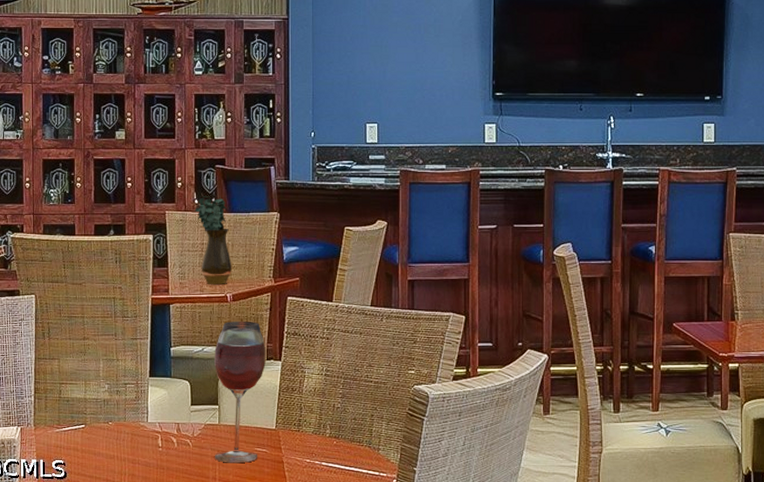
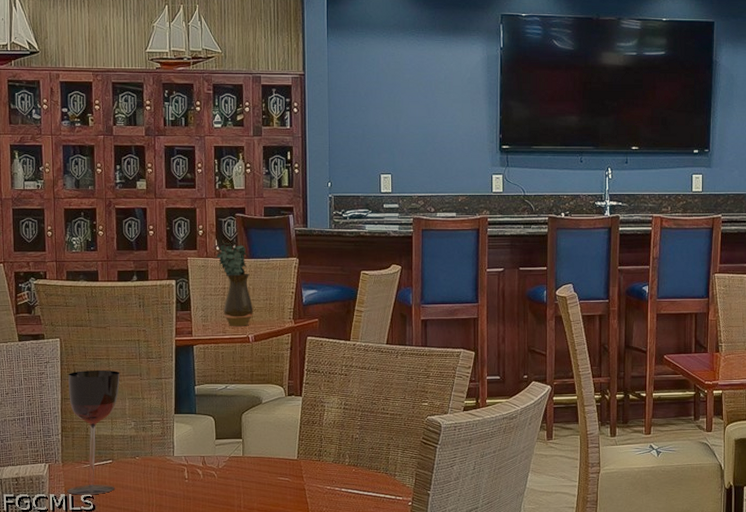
wineglass: none [38,328,95,462] -> present [67,369,120,495]
wineglass: present [213,321,267,464] -> none [237,361,288,492]

